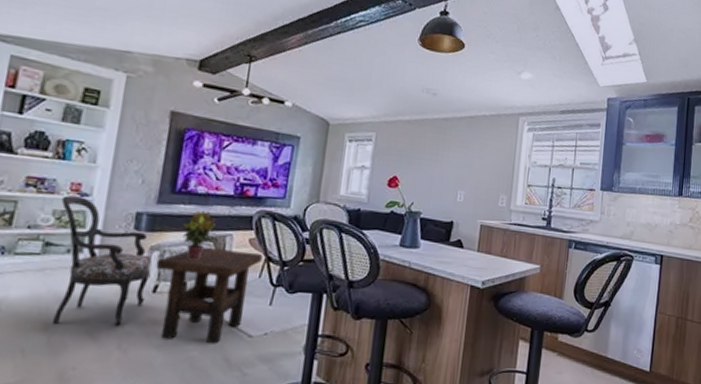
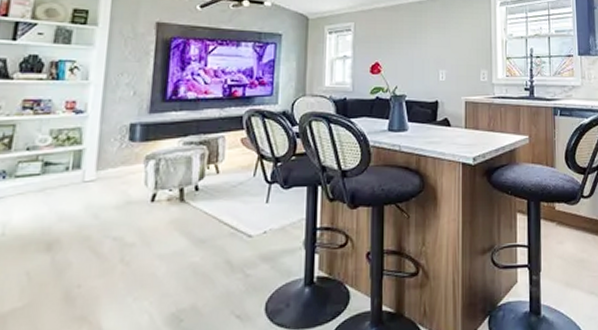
armchair: present [52,195,152,327] -> none [55,114,148,243]
side table: present [156,246,264,344] -> none [152,151,256,248]
potted plant: present [183,210,217,260] -> none [176,115,209,165]

